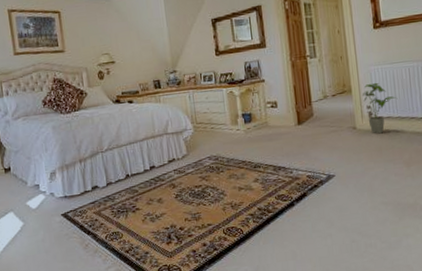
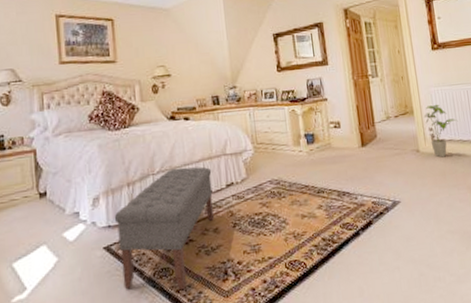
bench: none [69,144,157,251] -> present [114,166,214,290]

